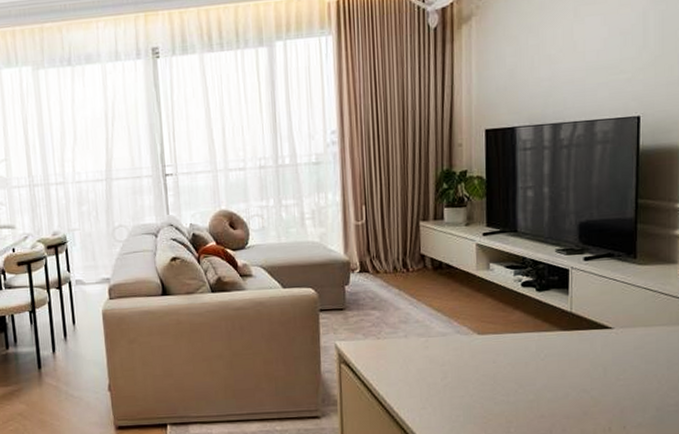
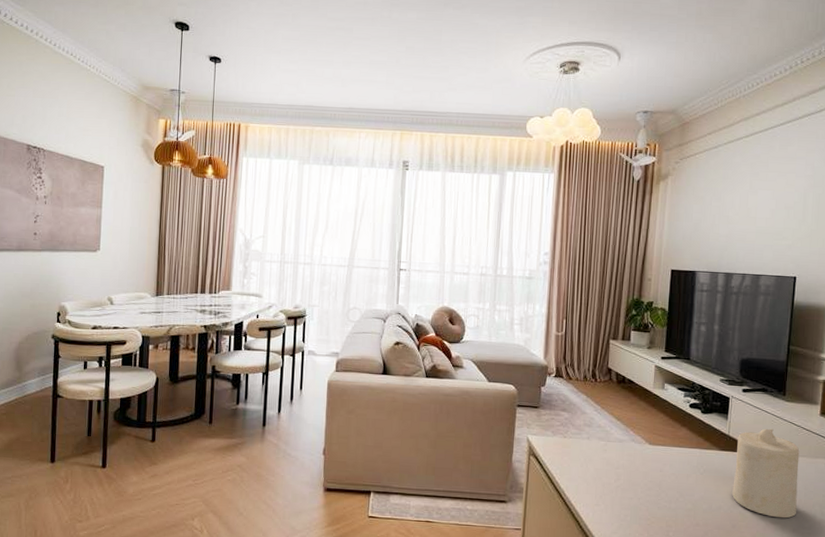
candle: none [580,298,659,398] -> present [732,428,800,519]

